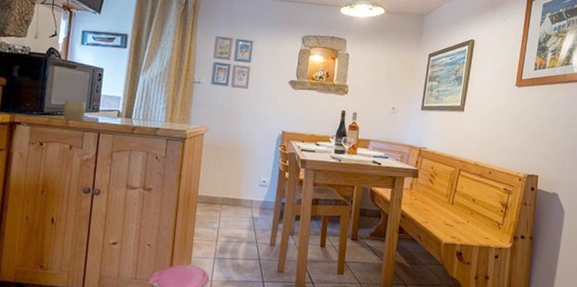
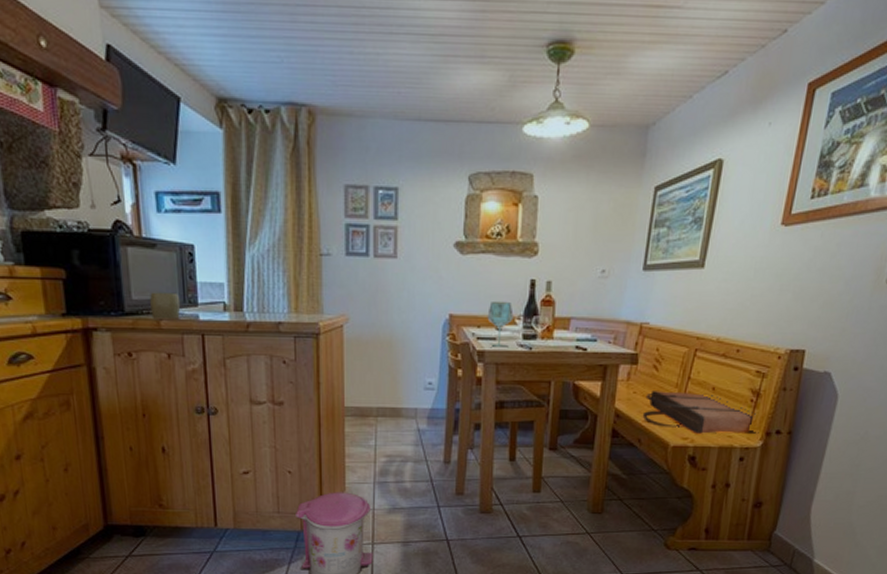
wine glass: none [309,124,329,159] -> present [487,301,514,349]
shopping bag: none [421,199,509,238] -> present [642,391,759,435]

